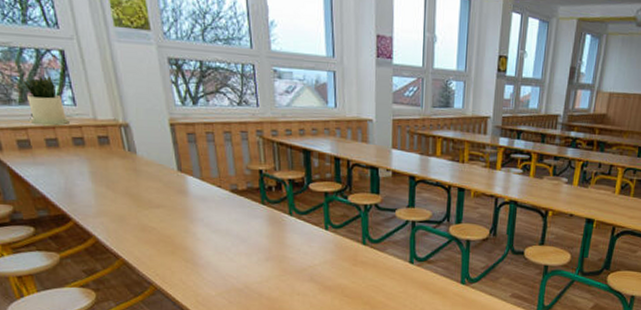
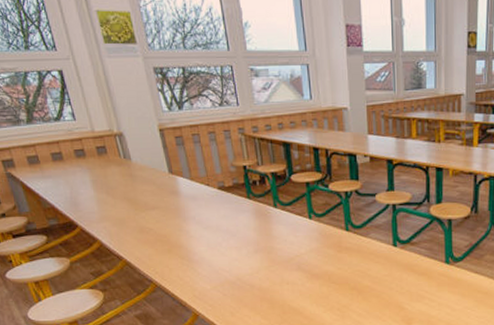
planter: present [19,76,69,126] -> none [25,95,71,141]

